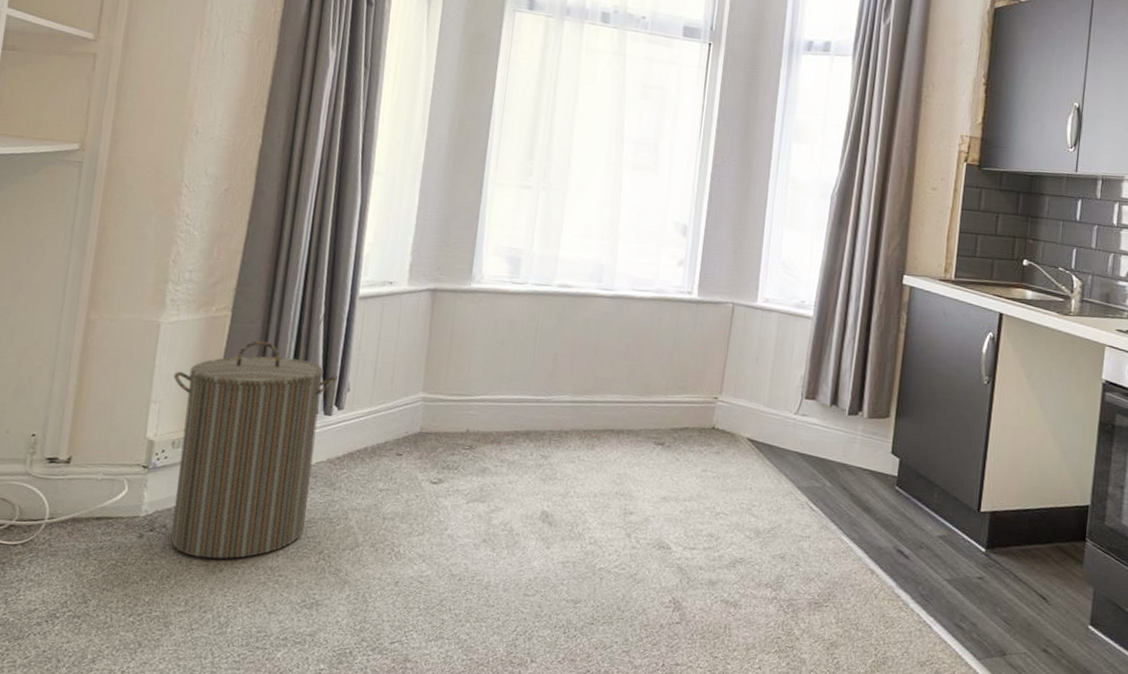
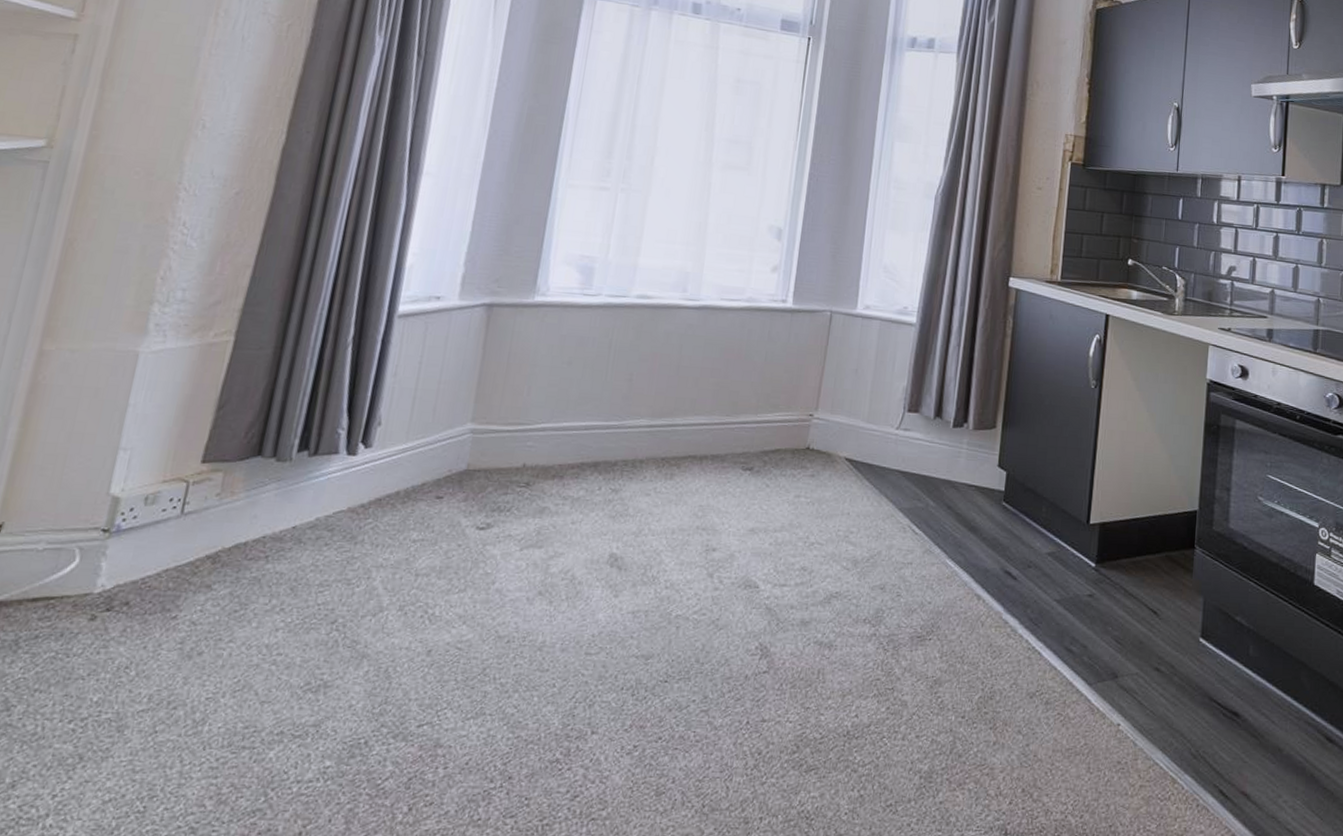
laundry hamper: present [170,340,339,559] -> none [133,370,368,641]

